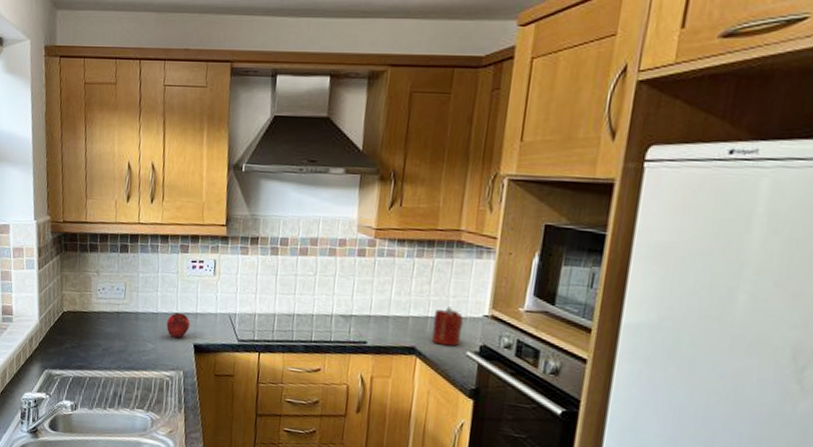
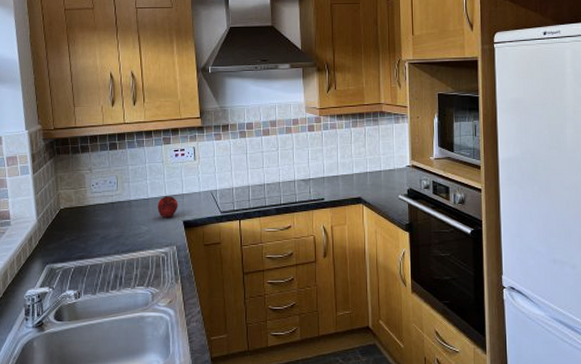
candle: present [432,306,464,347] -> none [371,162,394,193]

